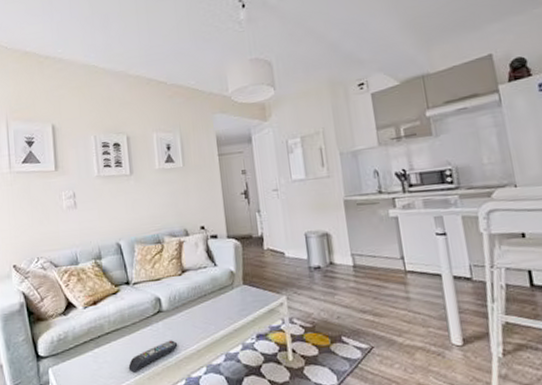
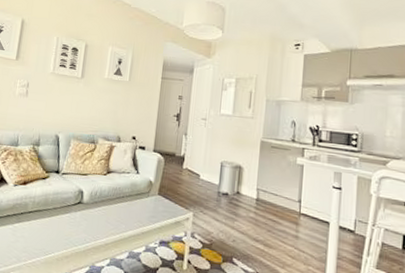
remote control: present [128,340,178,373] -> none [41,229,90,252]

